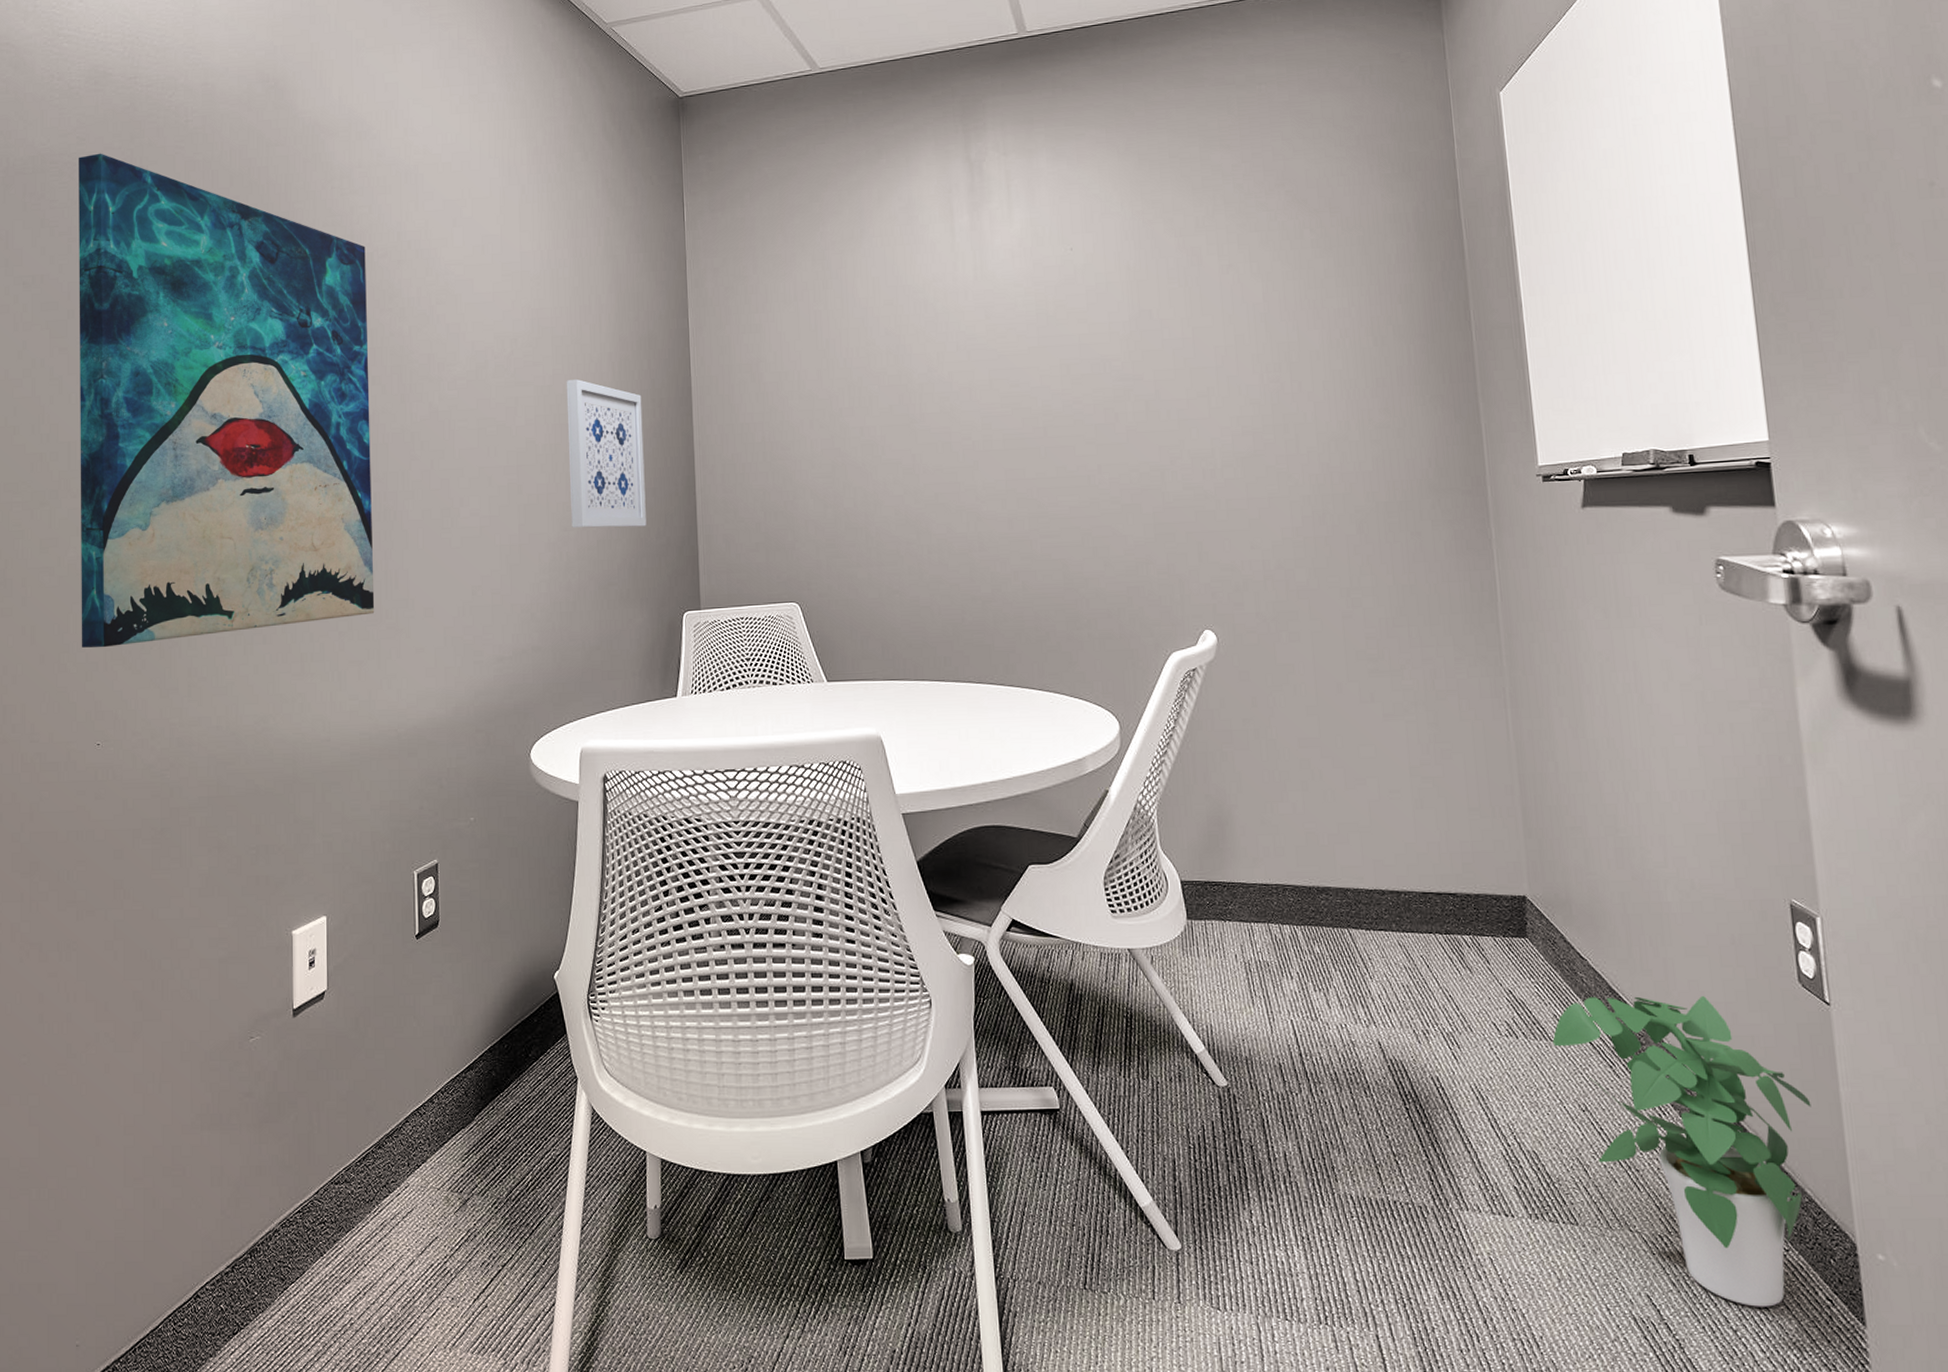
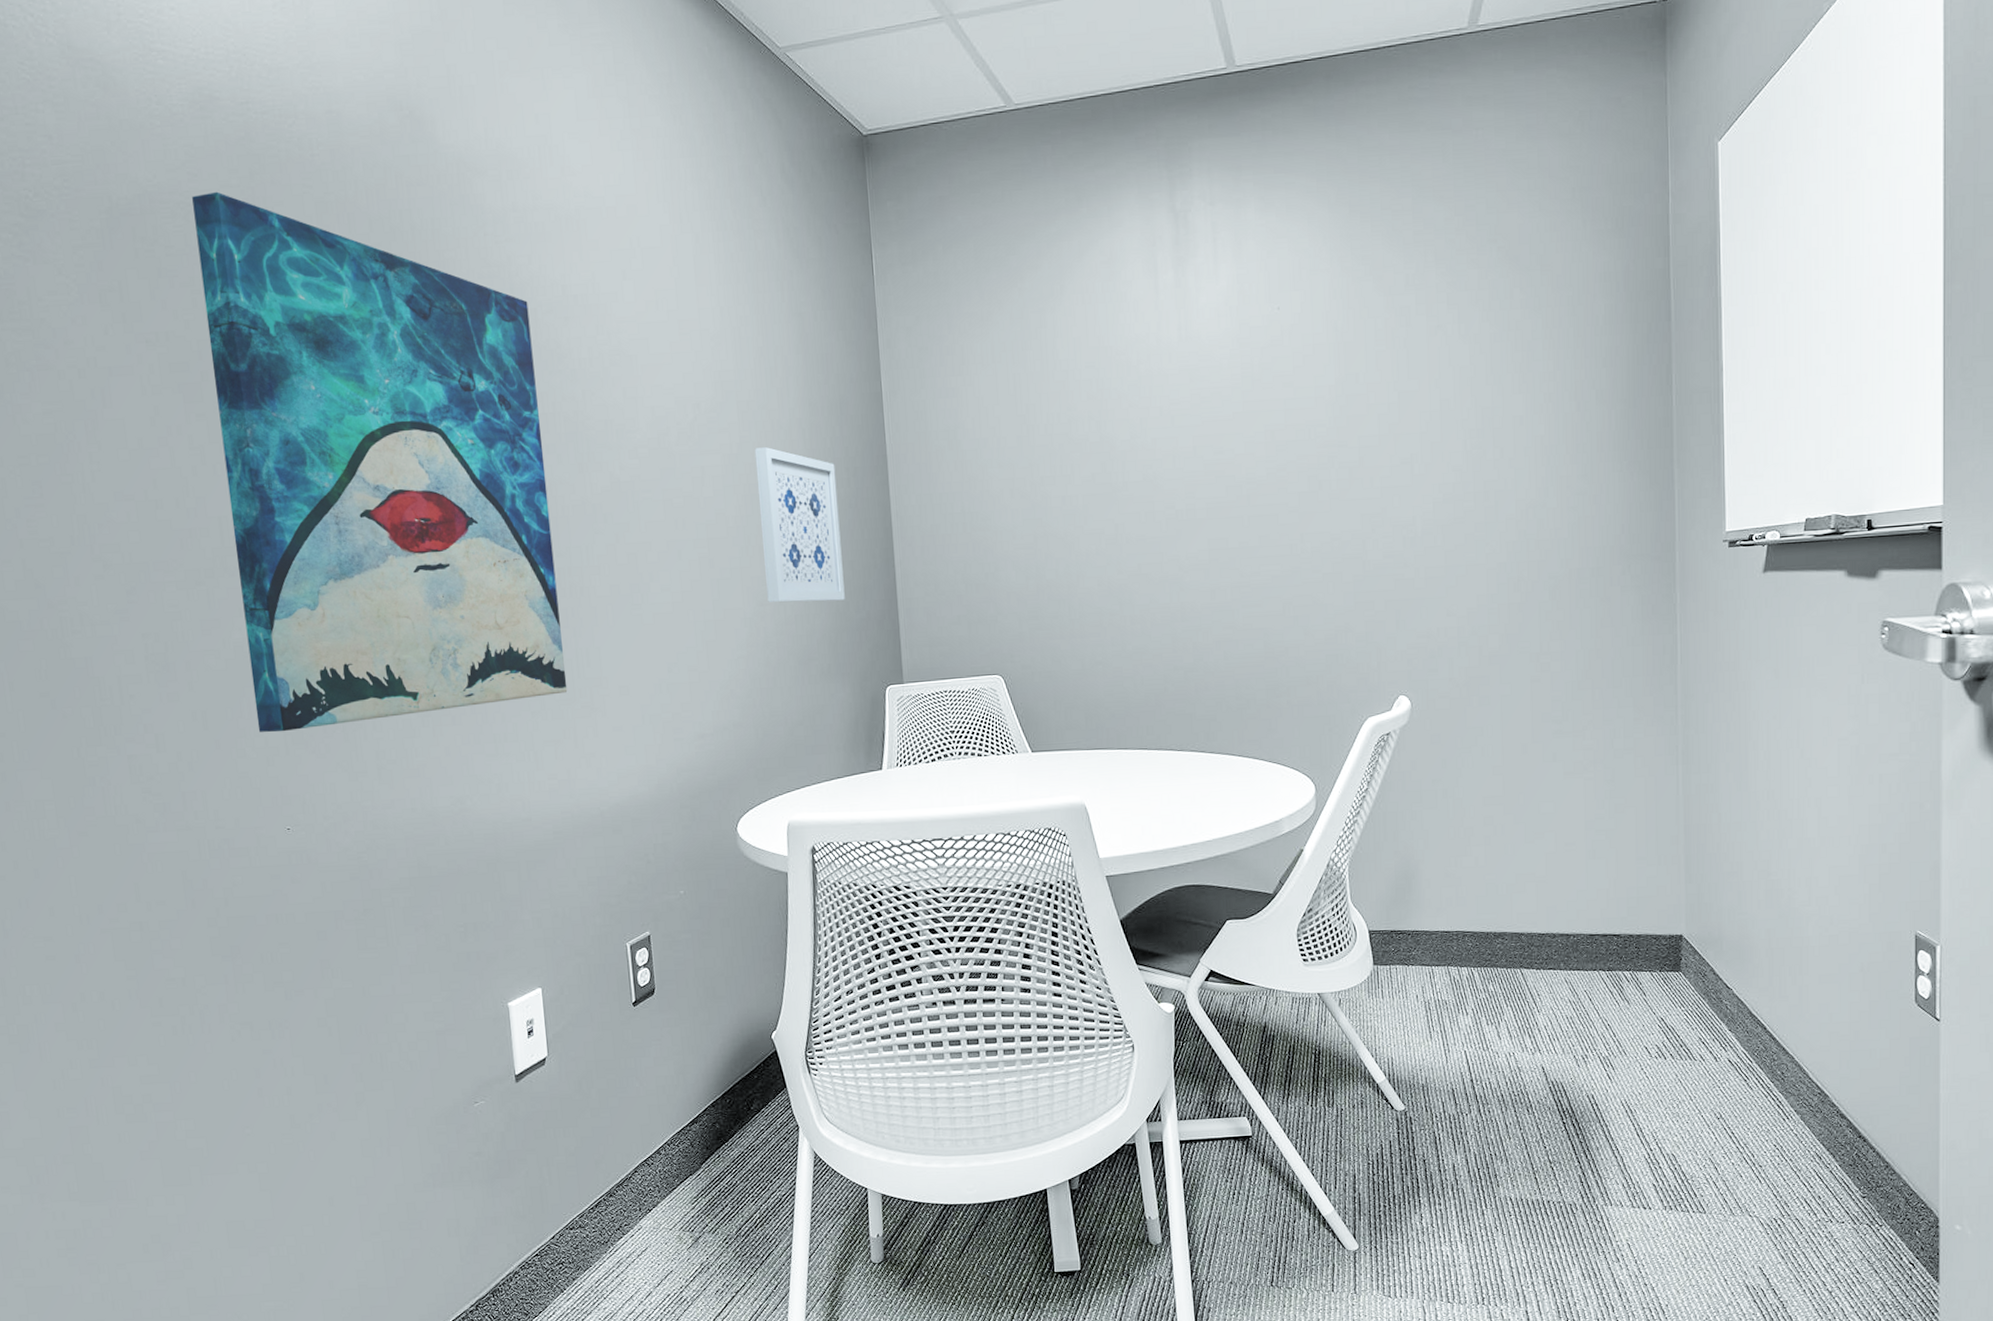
potted plant: present [1552,996,1811,1307] -> none [1696,1017,1914,1272]

